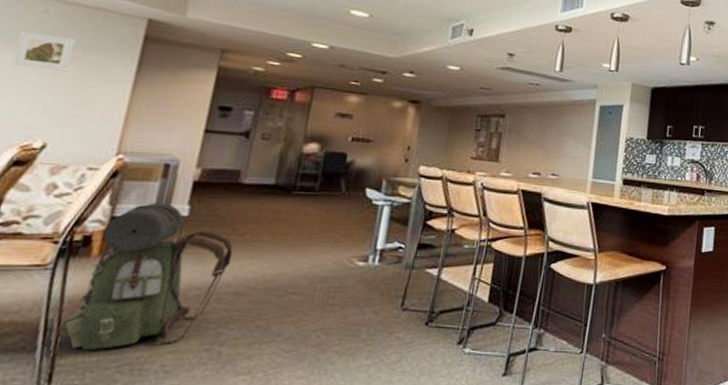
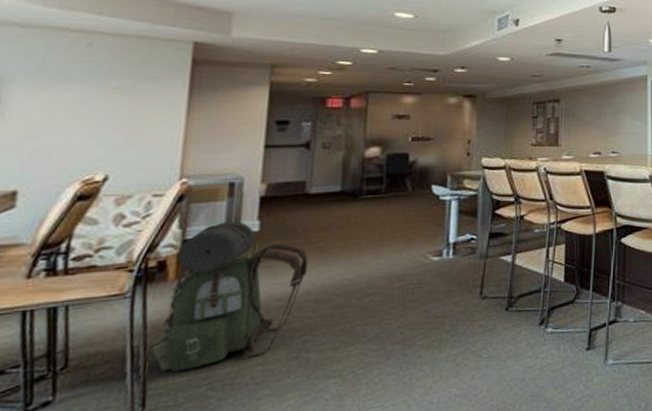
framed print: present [11,31,76,72] -> none [61,67,123,103]

